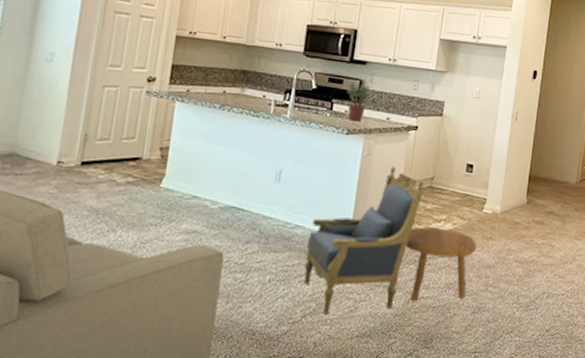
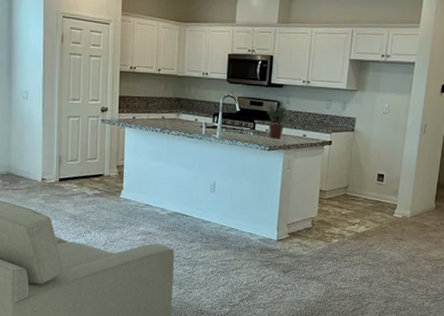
armchair: present [303,166,424,315] -> none [239,177,339,300]
footstool: present [405,227,477,302] -> none [324,229,389,292]

